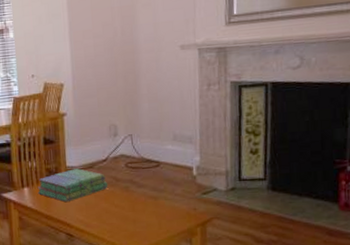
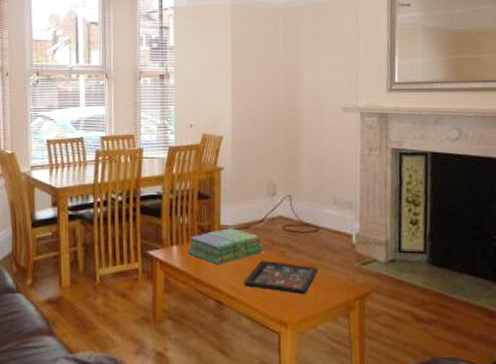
decorative tray: none [91,195,161,225] -> present [243,260,319,295]

